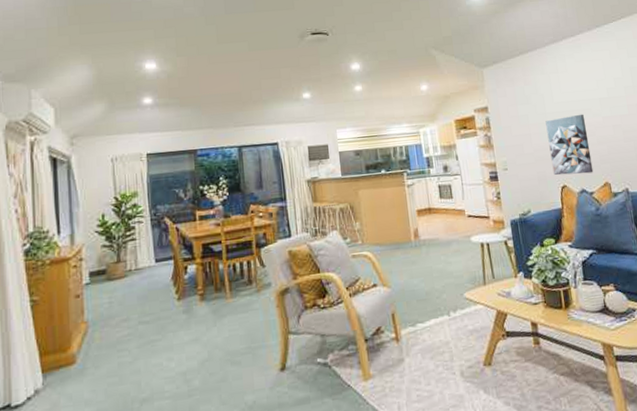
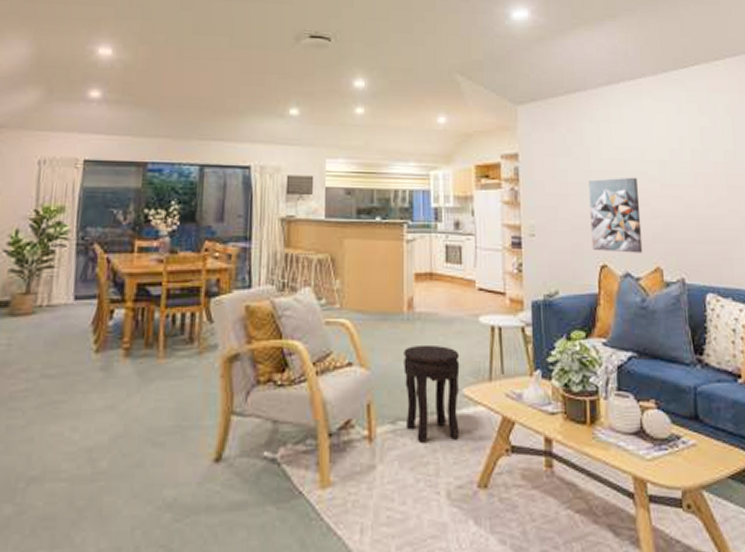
side table: none [415,263,465,338] -> present [404,344,460,443]

